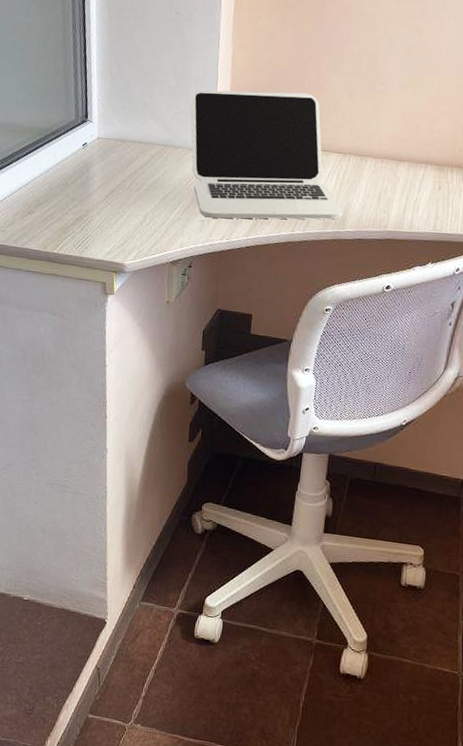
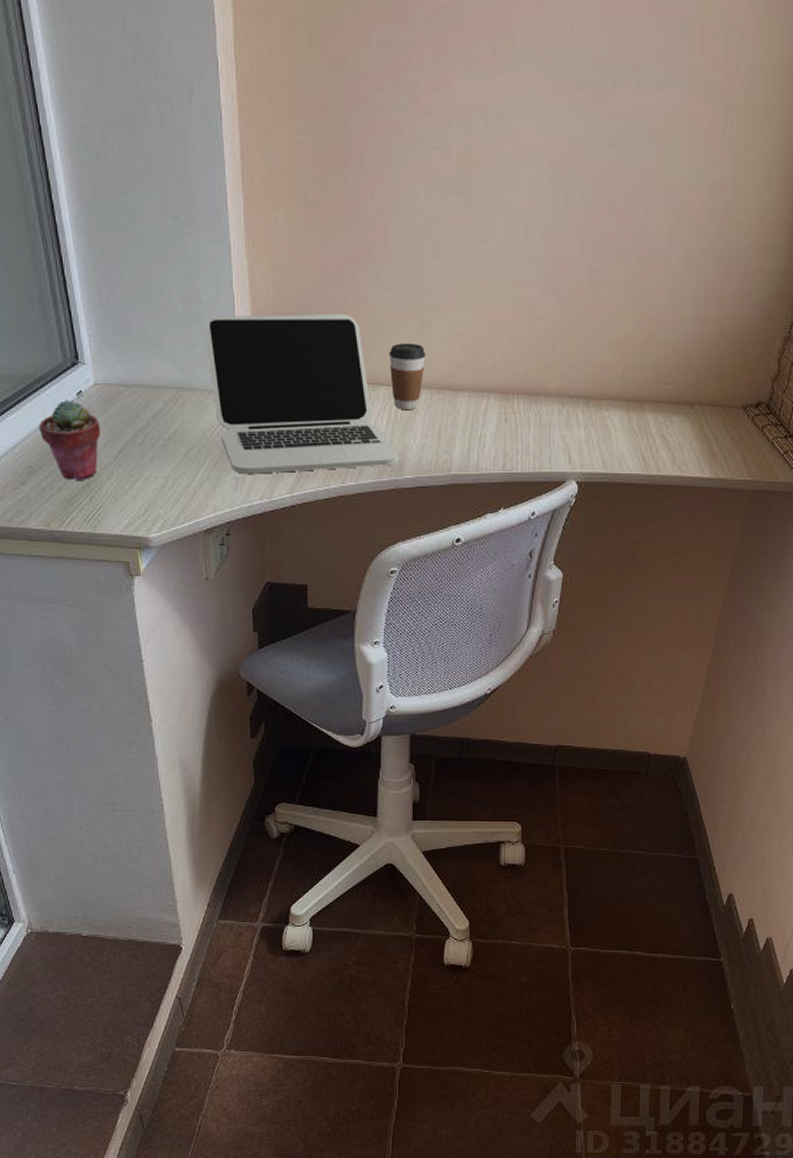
potted succulent: none [49,148,98,214] -> present [39,399,100,481]
coffee cup: none [341,119,375,174] -> present [389,343,426,409]

